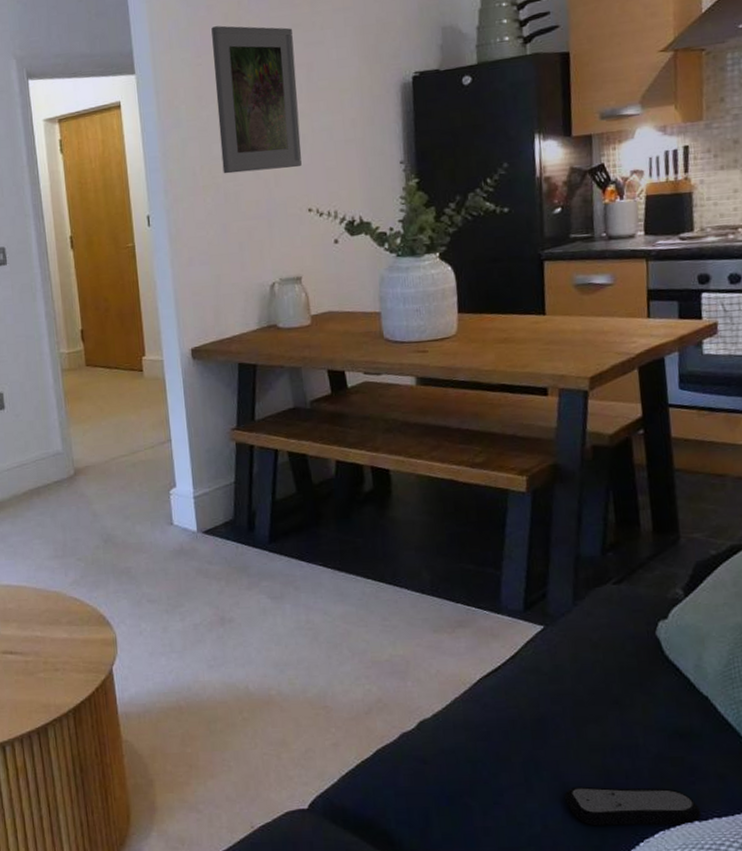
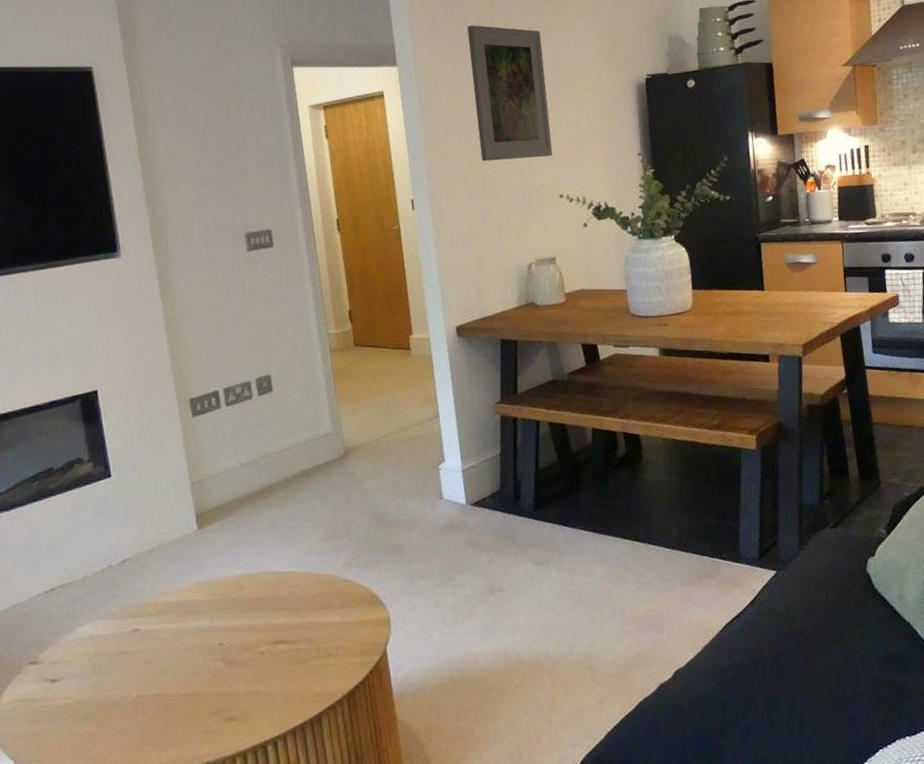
remote control: present [565,786,702,826] -> none [801,709,912,752]

